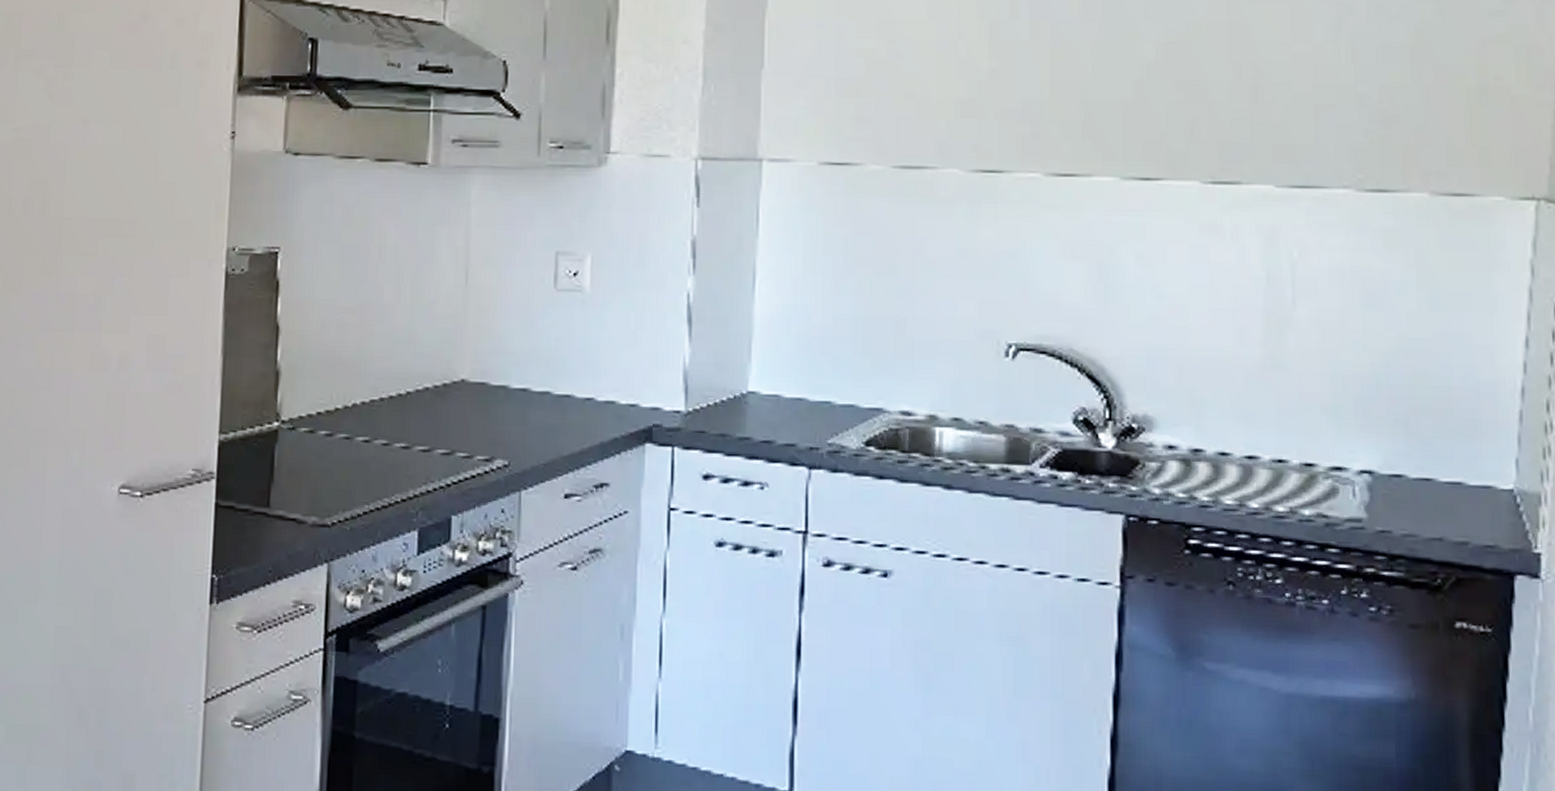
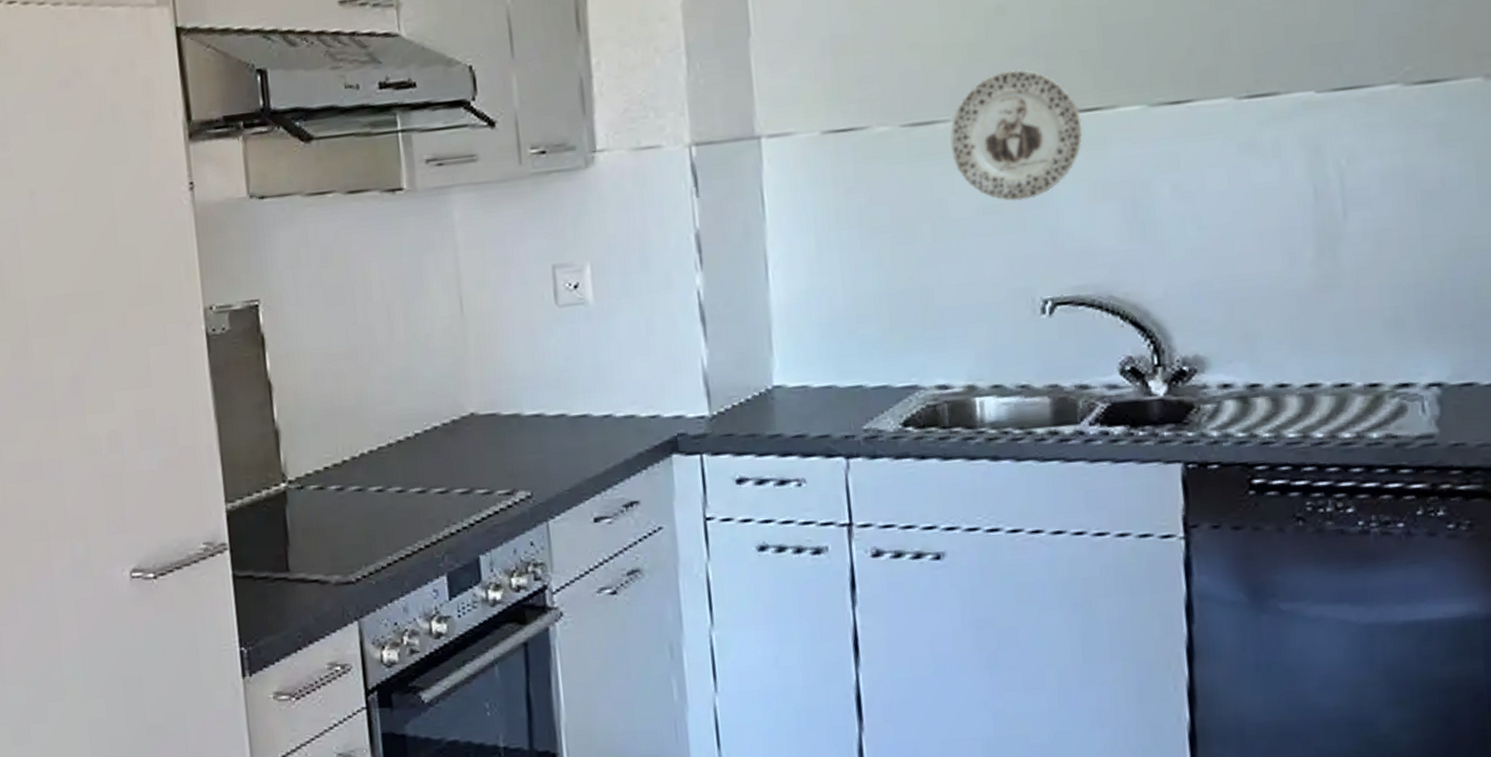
decorative plate: none [936,129,1058,249] -> present [950,69,1083,201]

